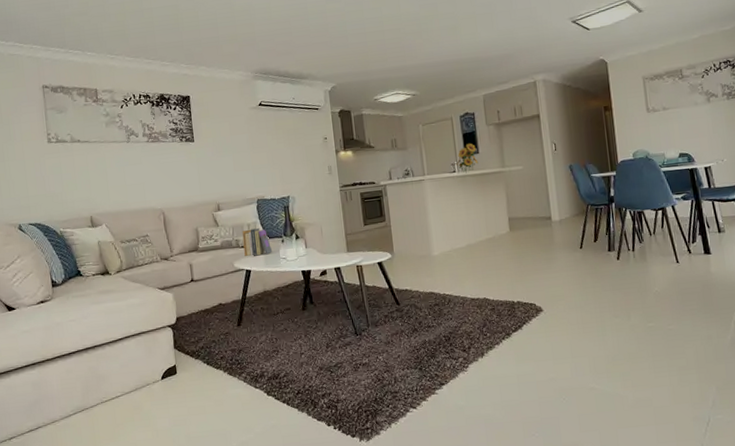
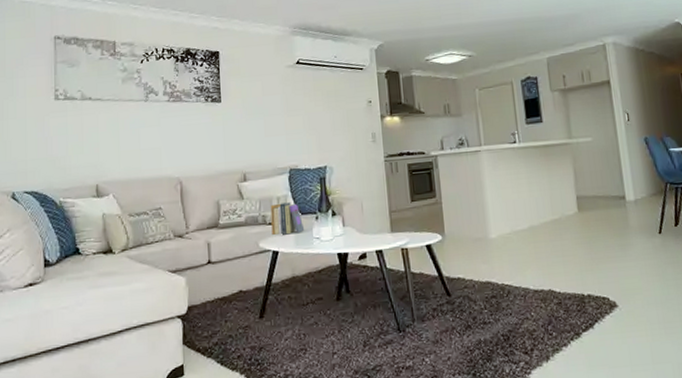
flower bouquet: present [456,143,479,174] -> none [517,110,542,145]

